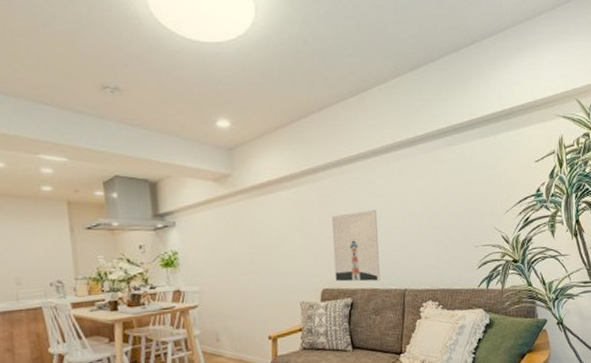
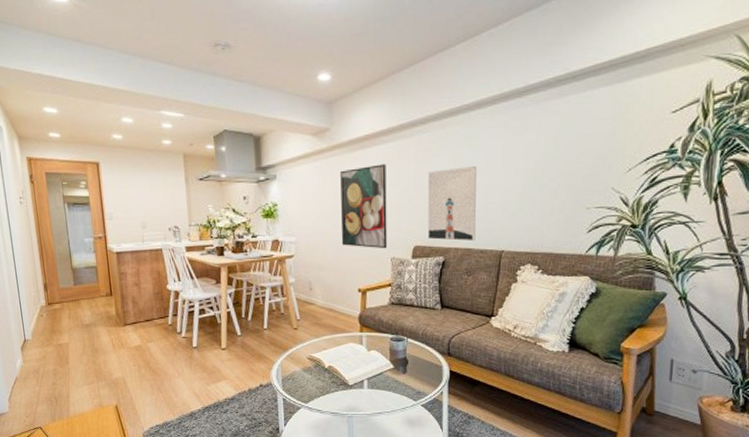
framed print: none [244,209,296,294] -> present [340,164,388,249]

